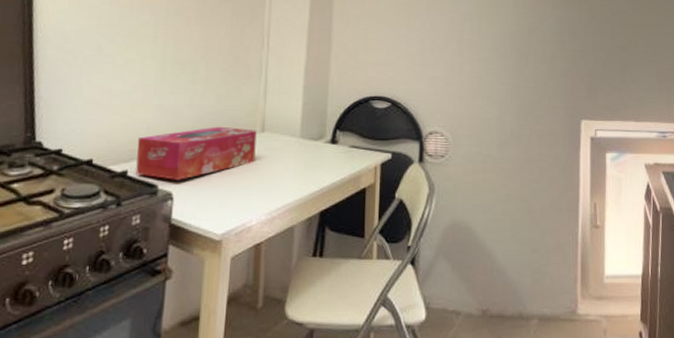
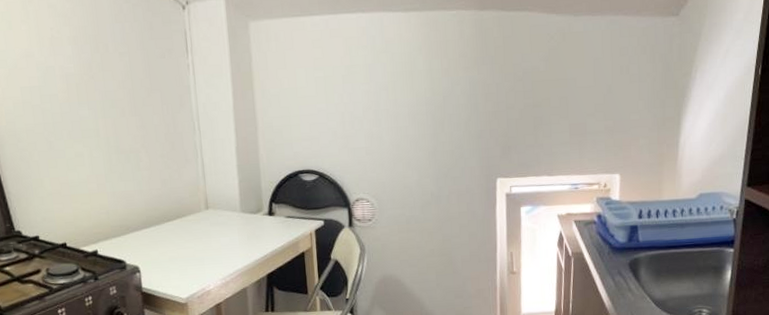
tissue box: present [136,126,257,180] -> none [100,207,204,256]

